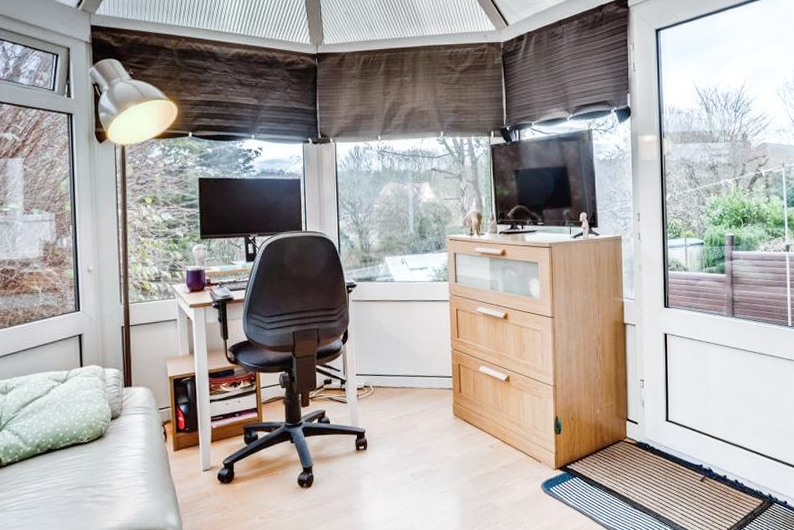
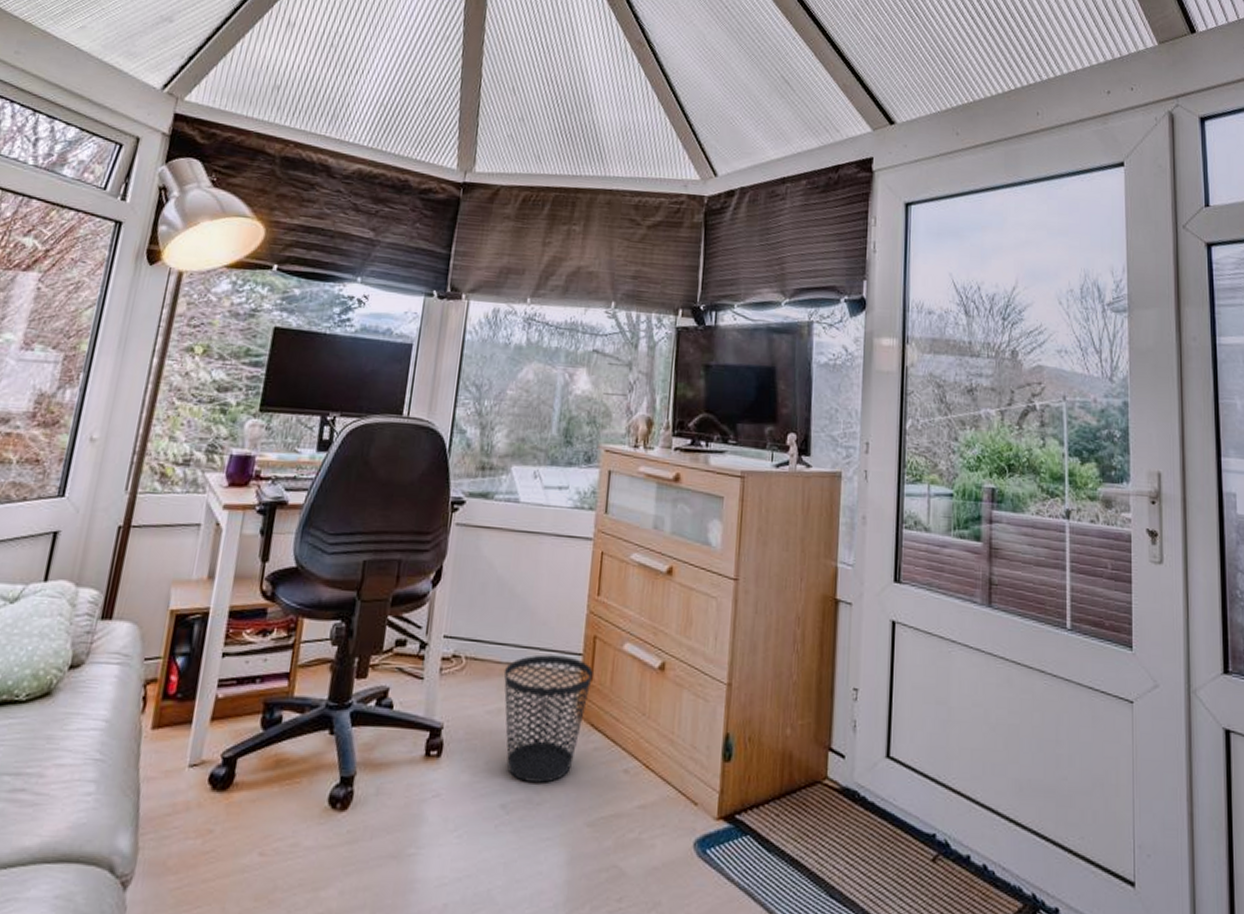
wastebasket: none [400,379,461,459] -> present [504,654,593,783]

